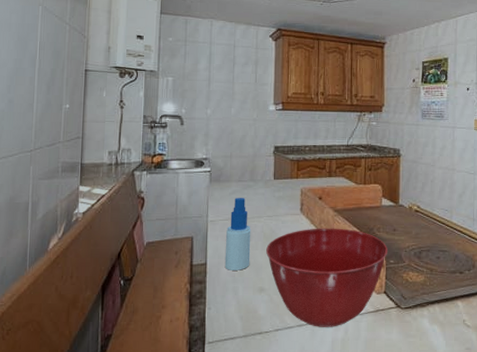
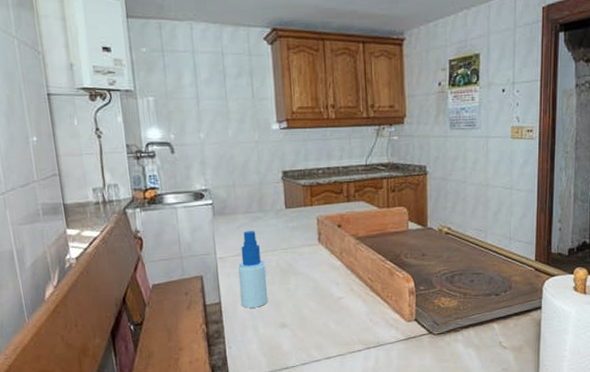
mixing bowl: present [266,228,388,327] -> none [284,256,418,359]

